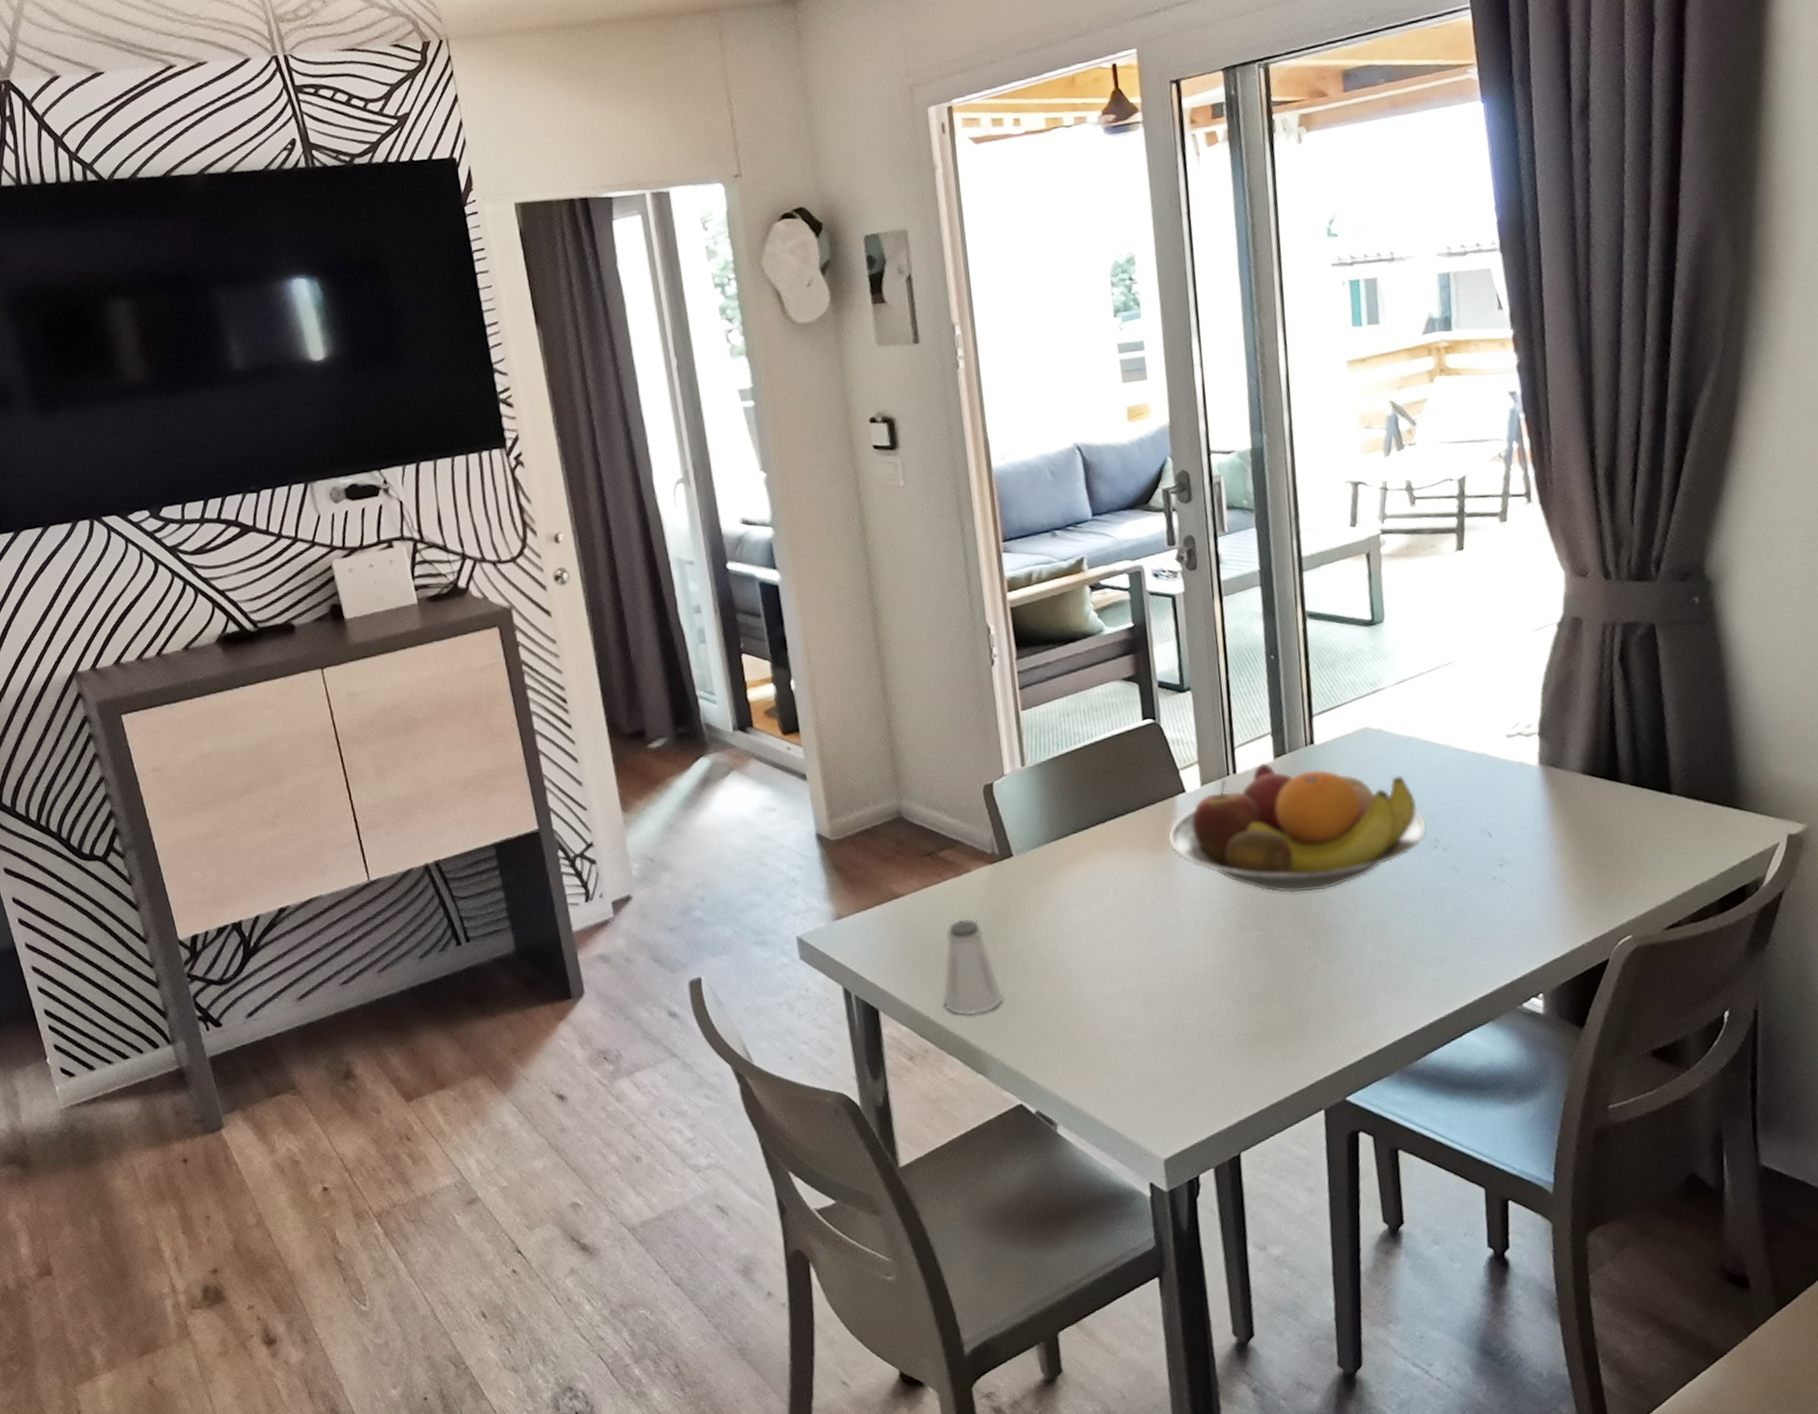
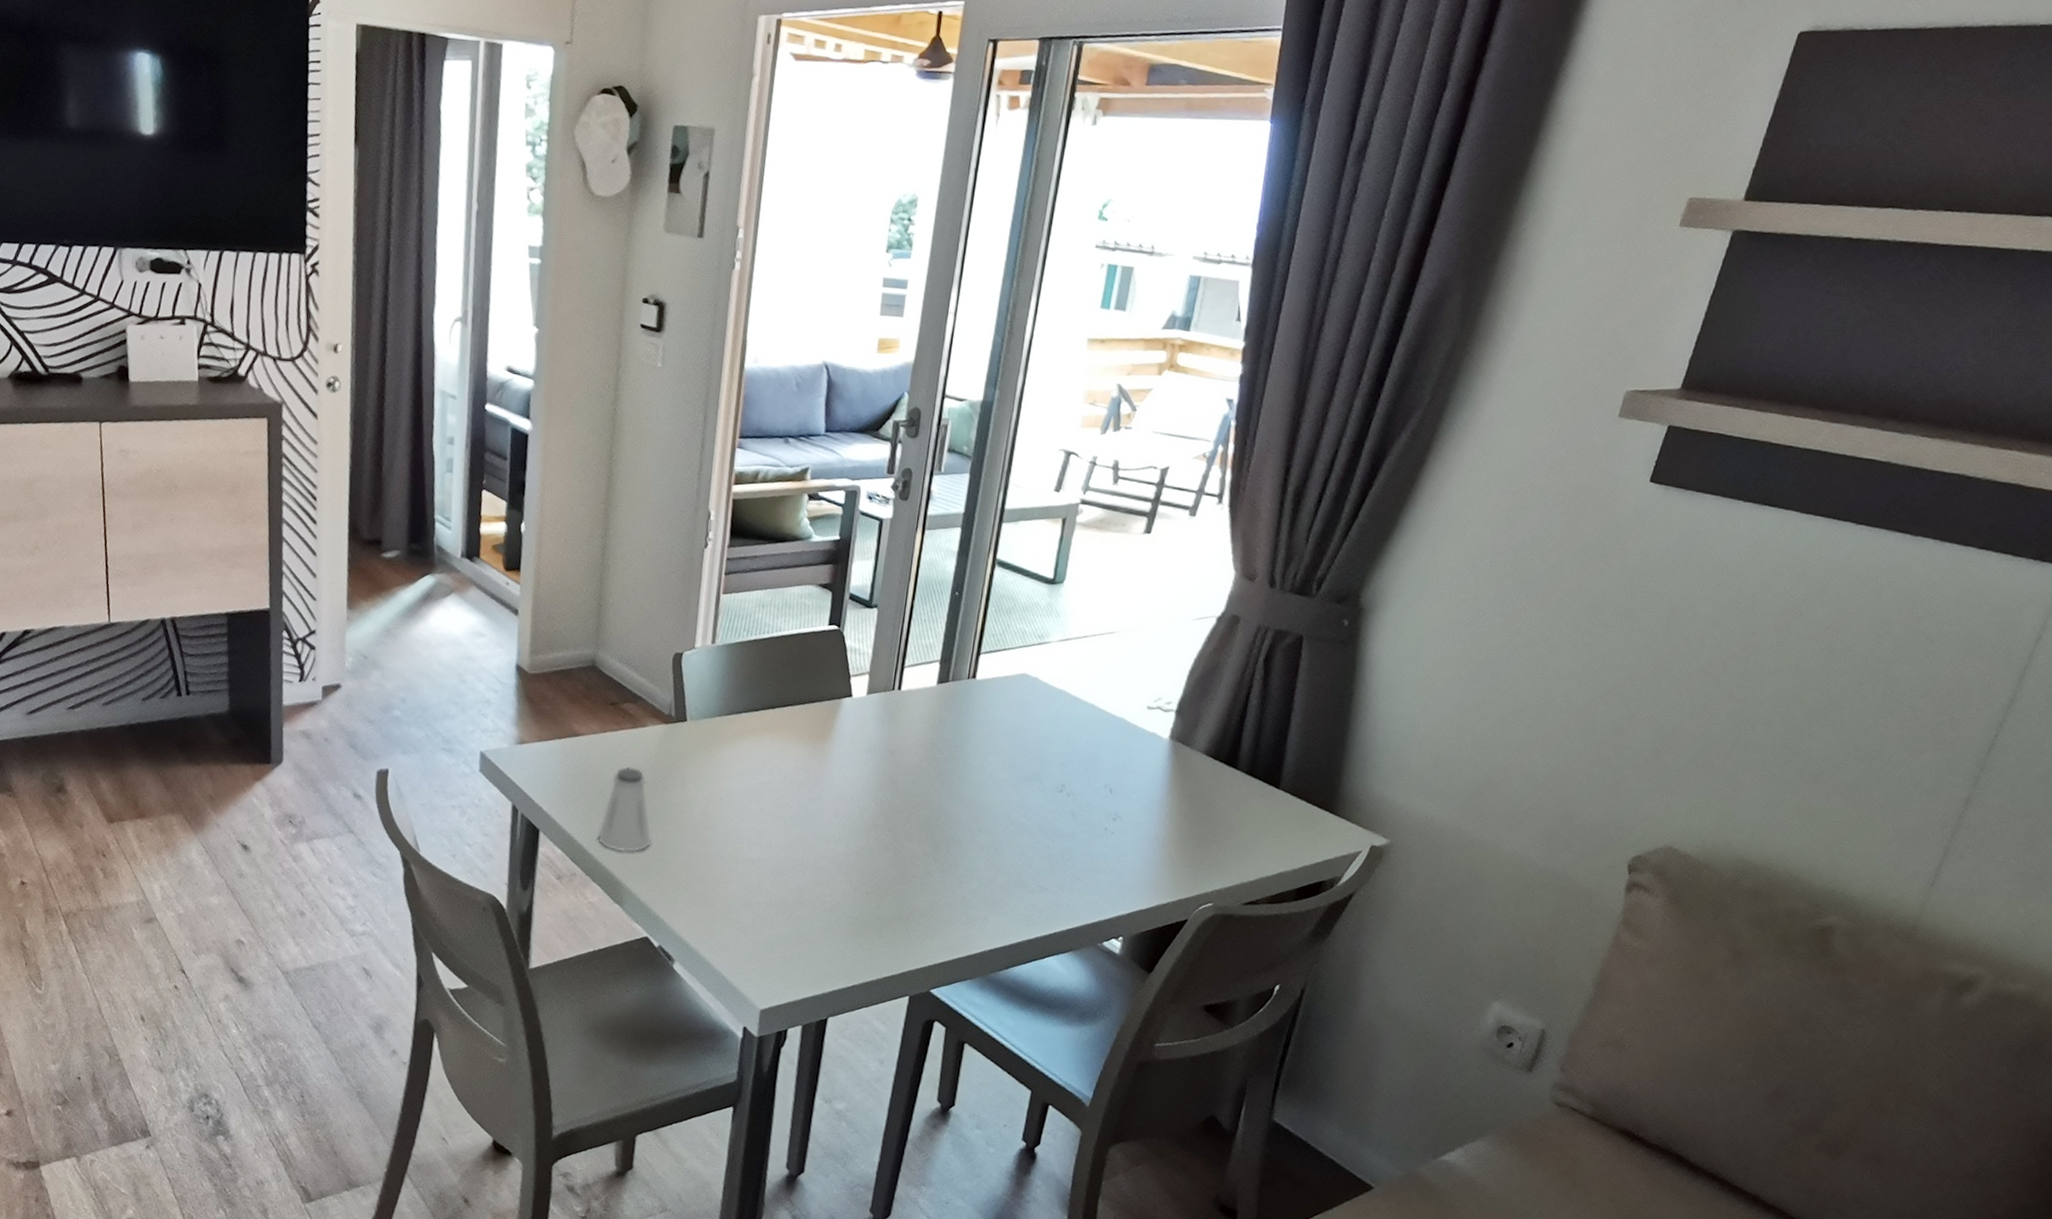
fruit bowl: present [1168,763,1427,893] -> none [827,686,1058,809]

